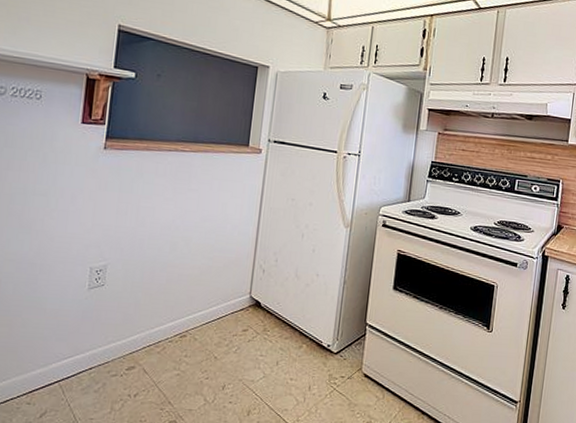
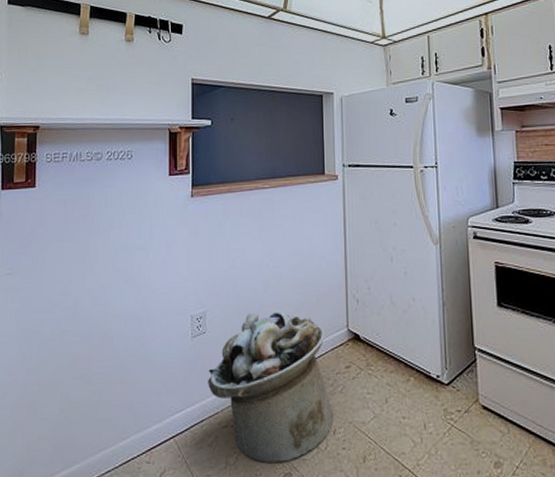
trash bin: none [100,272,227,411] -> present [207,311,333,462]

